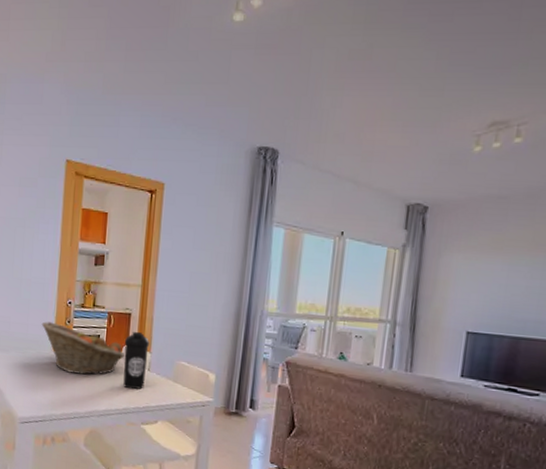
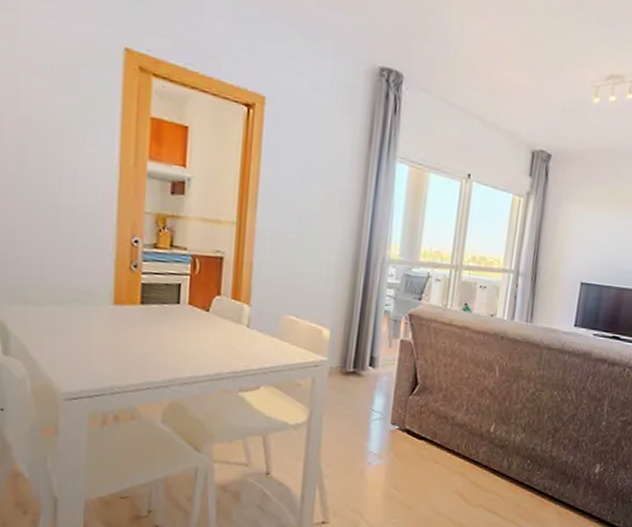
fruit basket: present [41,321,126,375] -> none [93,265,217,334]
water bottle: present [123,331,149,390] -> none [214,279,248,351]

